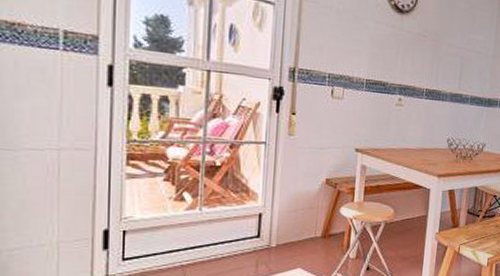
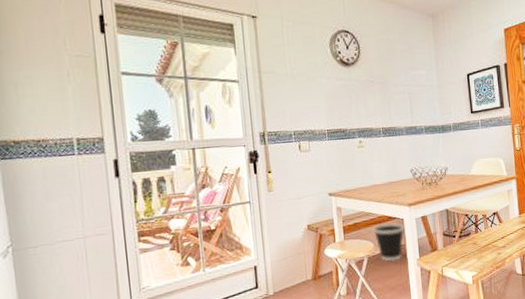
wastebasket: none [396,190,430,231] -> present [373,222,405,261]

